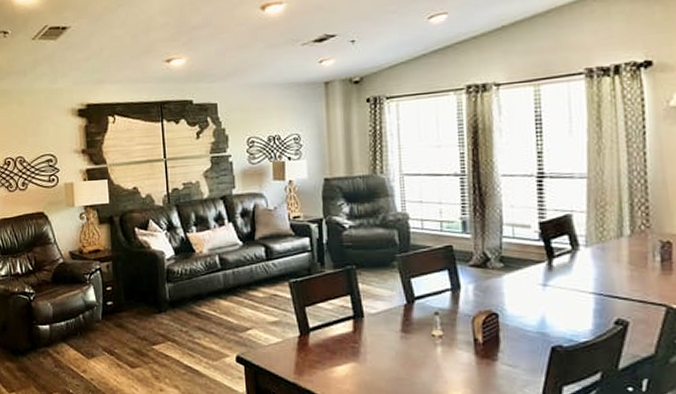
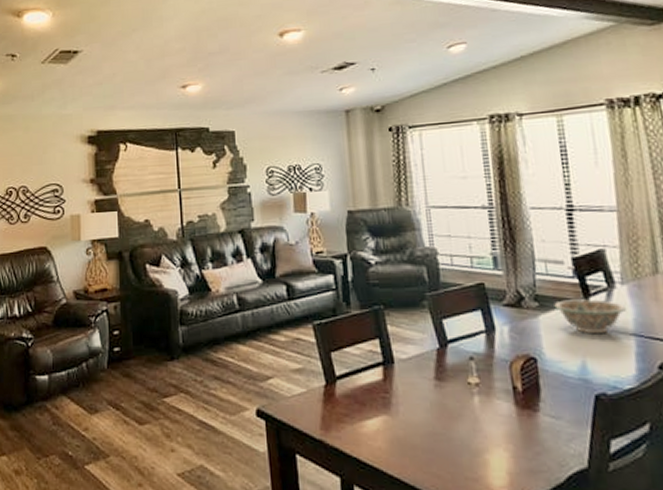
decorative bowl: none [518,260,588,293] -> present [554,299,626,335]

